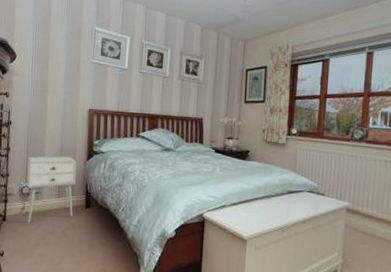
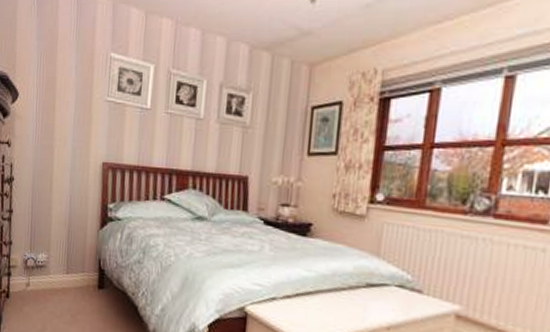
nightstand: present [26,156,77,223] -> none [31,221,88,303]

